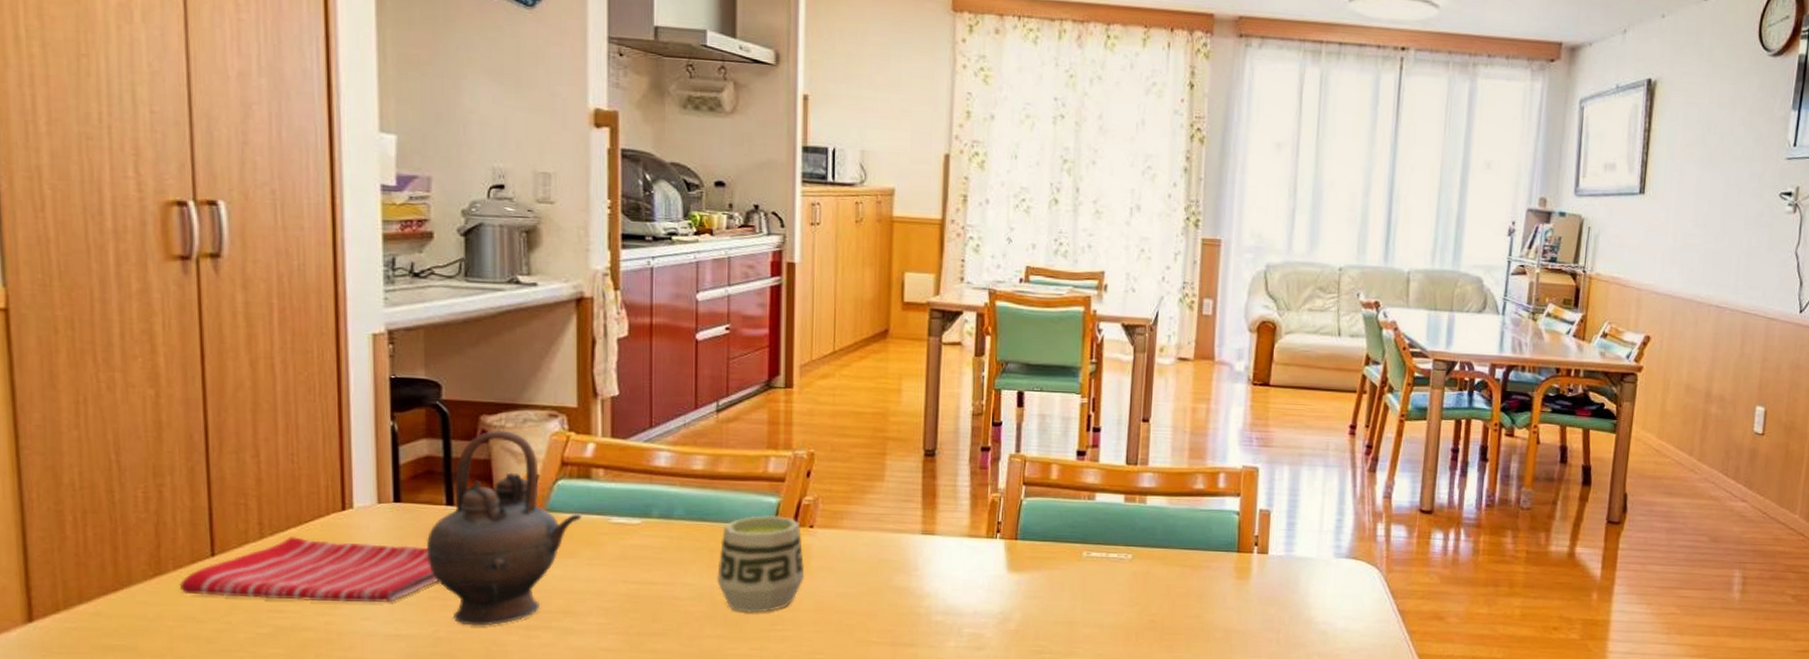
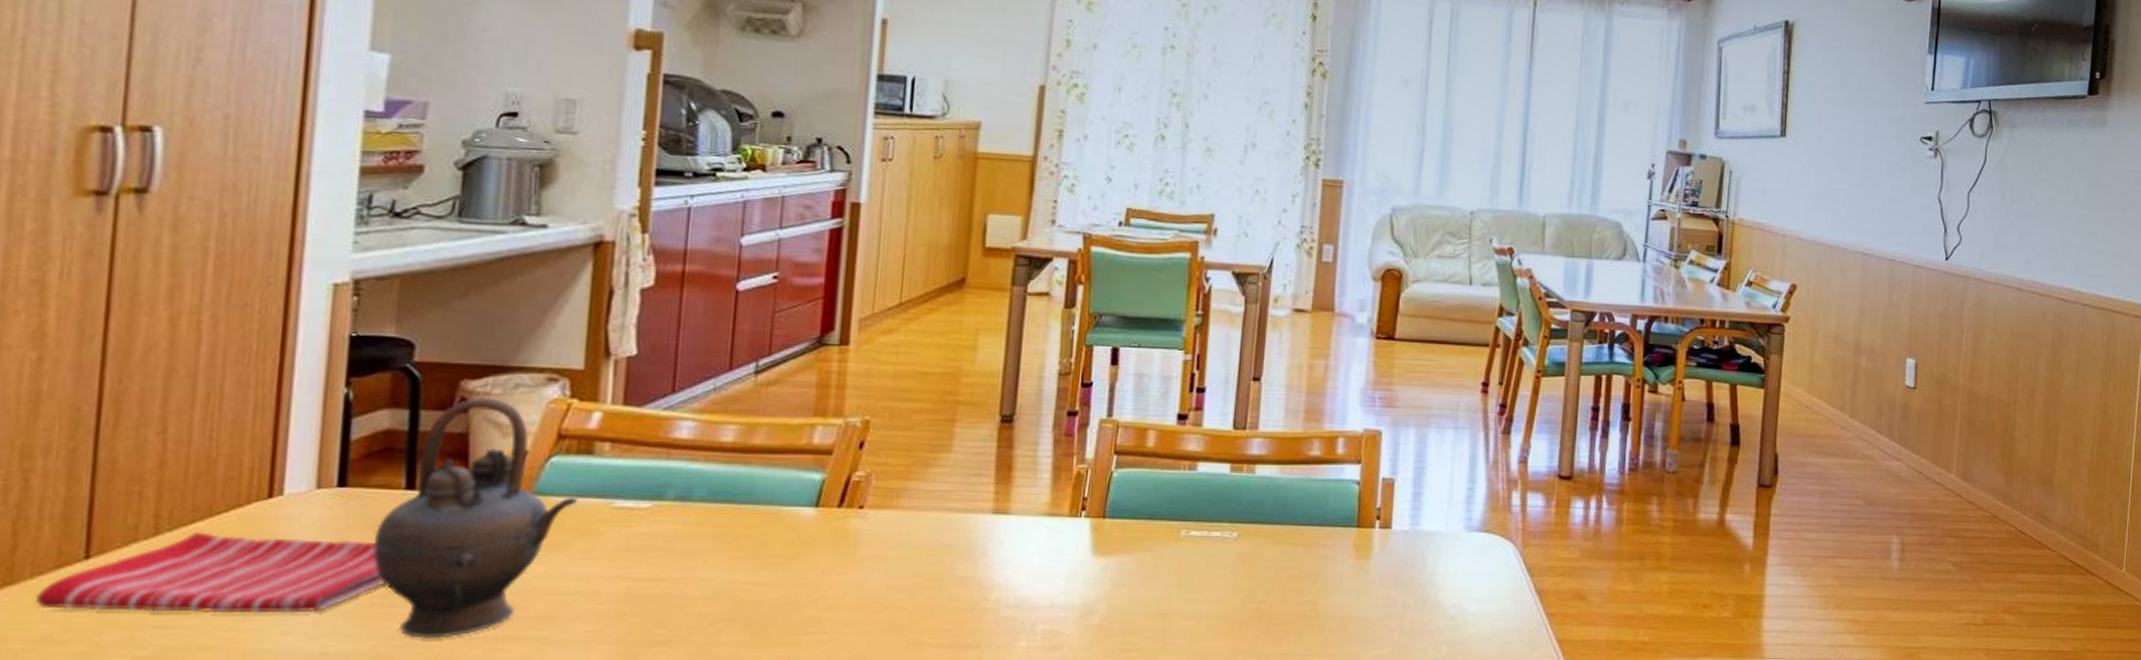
cup: present [717,514,805,613] -> none [741,494,850,613]

